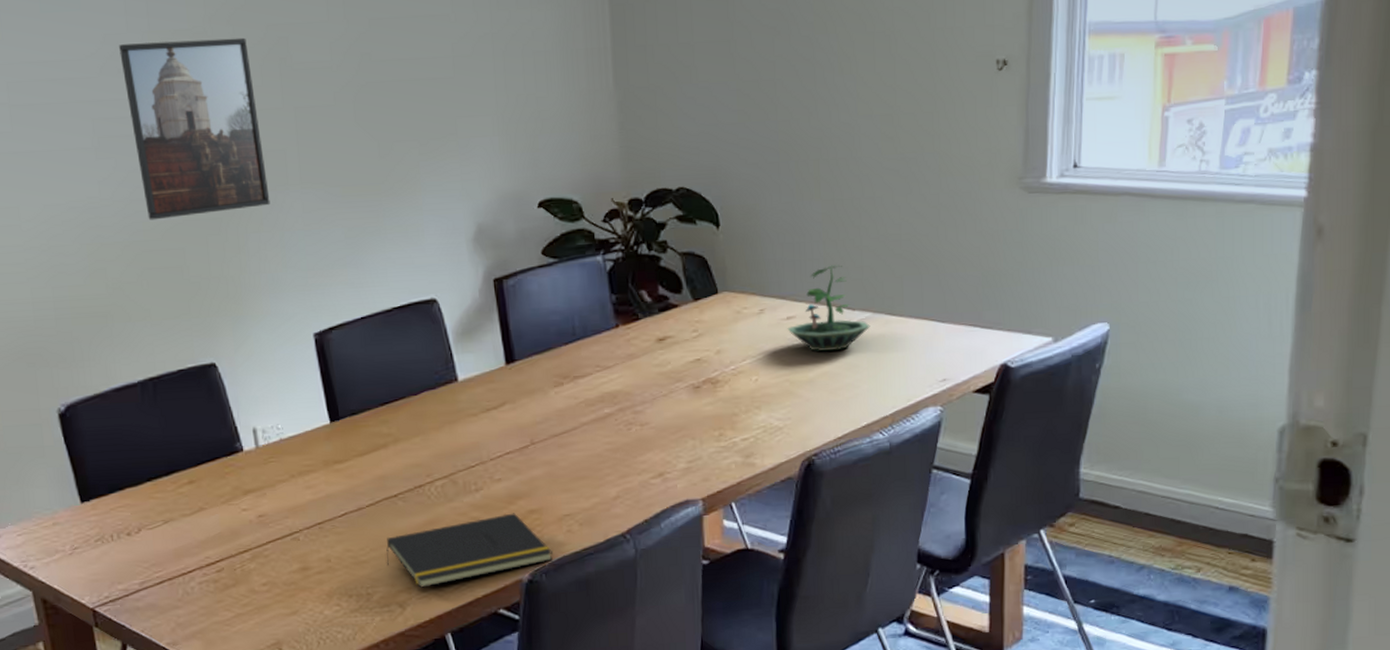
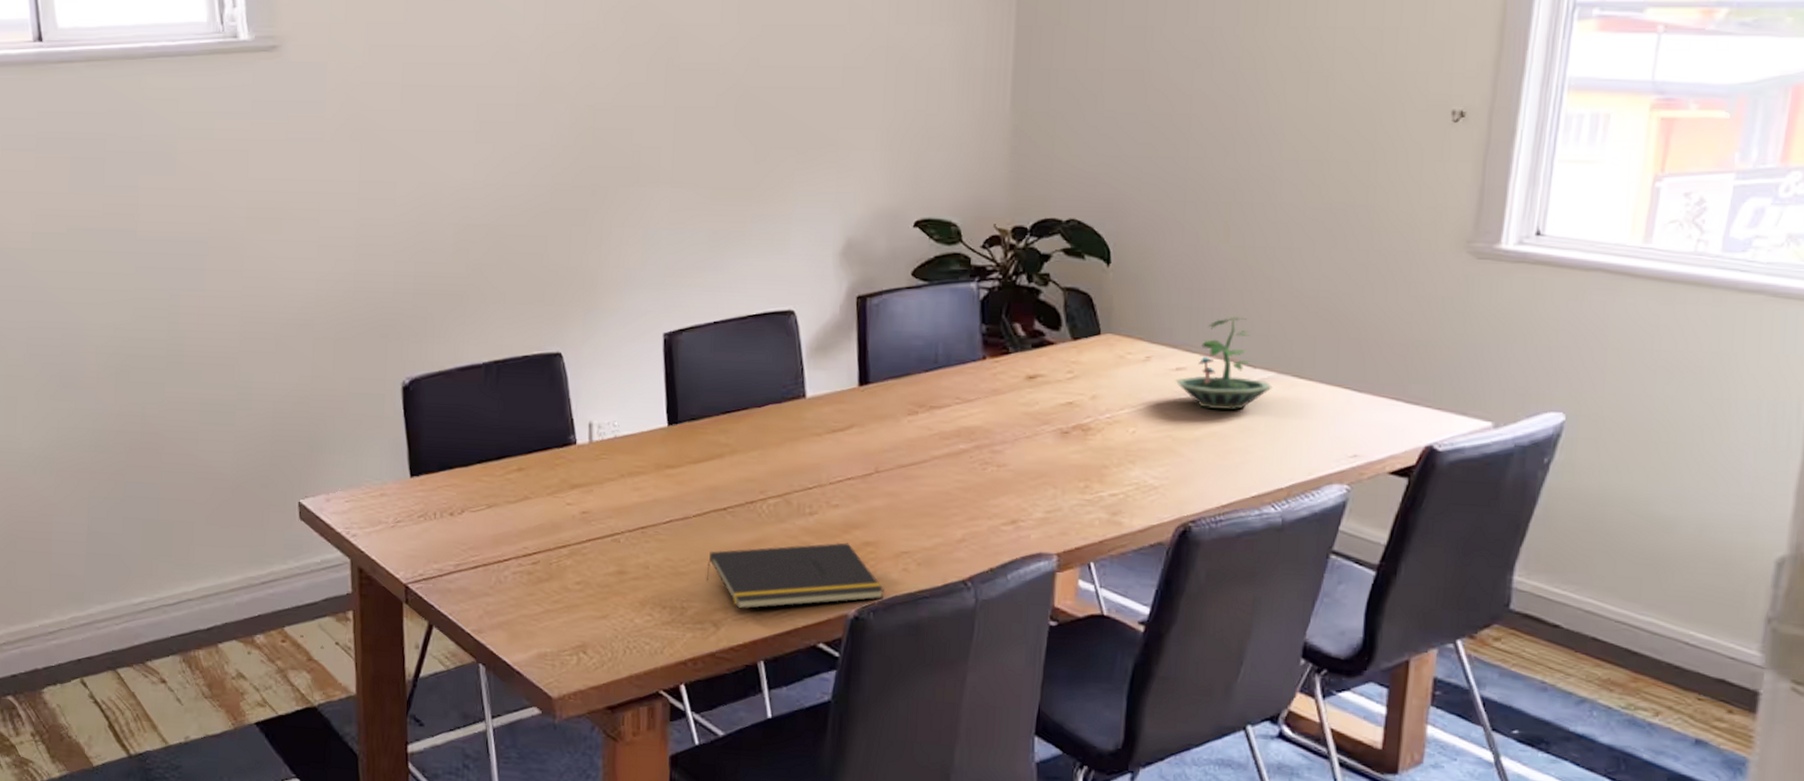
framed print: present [119,37,270,220] -> none [513,34,639,206]

